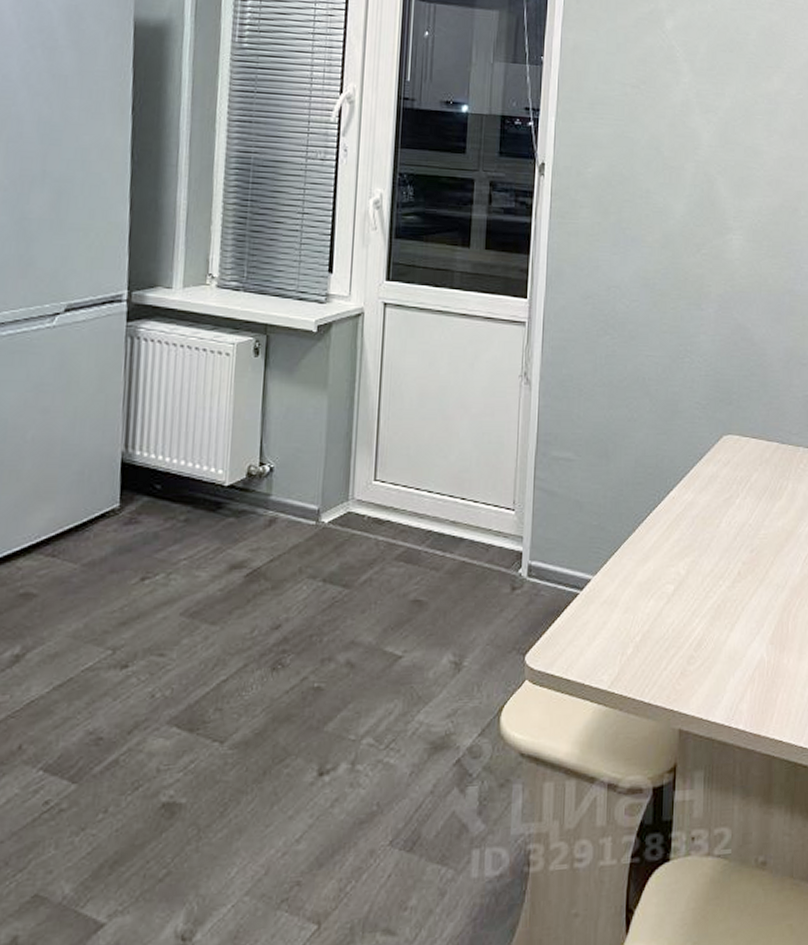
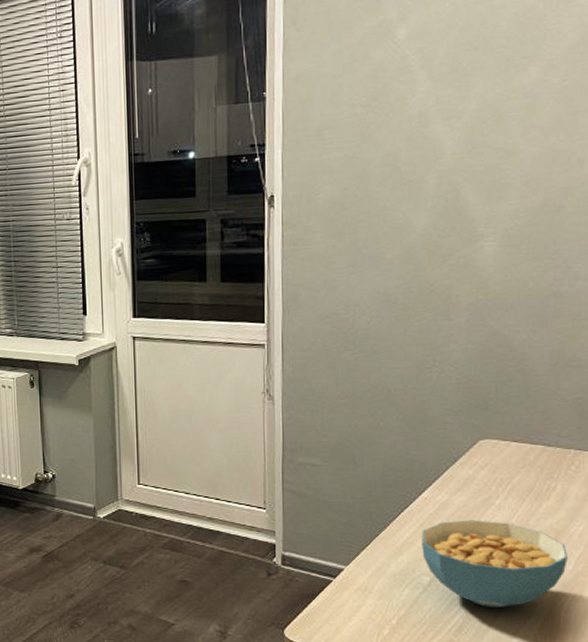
cereal bowl: none [667,521,796,618] -> present [421,520,568,609]

